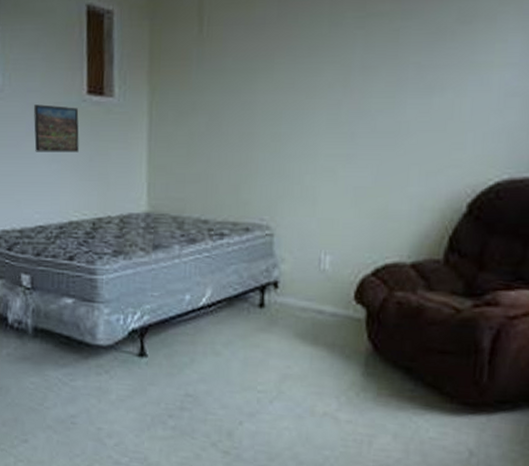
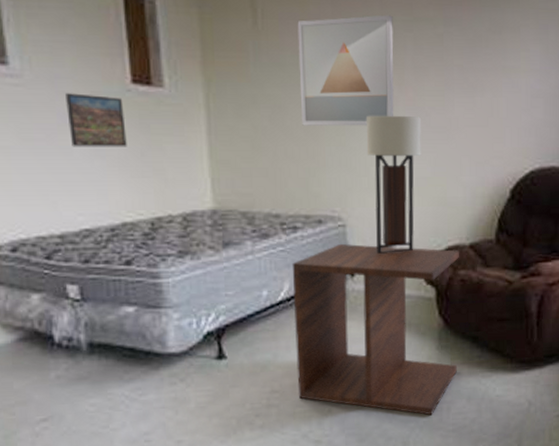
side table: none [211,254,399,447] -> present [292,244,460,416]
wall art: none [238,12,343,132] -> present [297,15,394,126]
table lamp: none [302,119,367,267] -> present [366,115,422,254]

